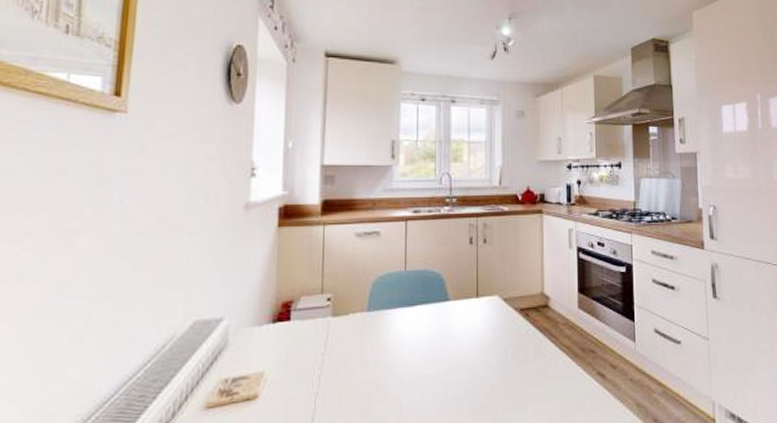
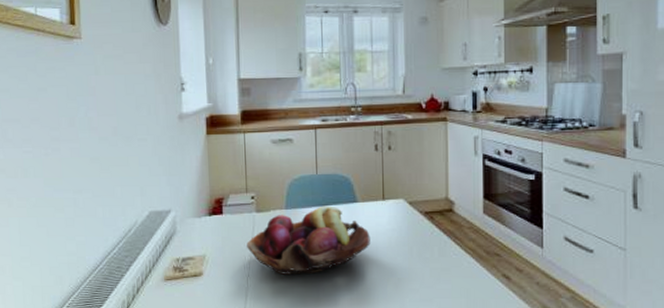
fruit basket: none [317,305,462,390] -> present [247,205,371,275]

